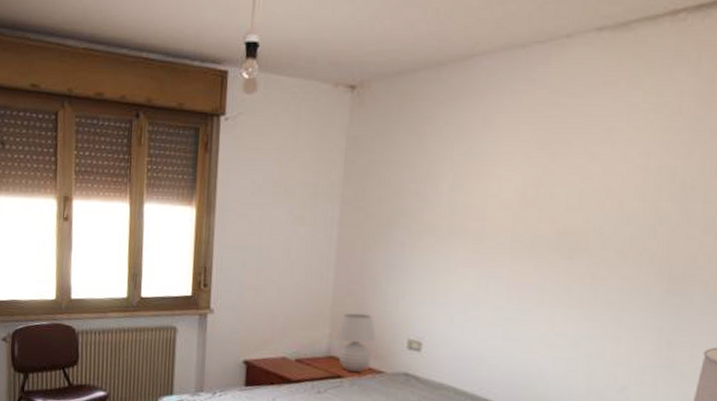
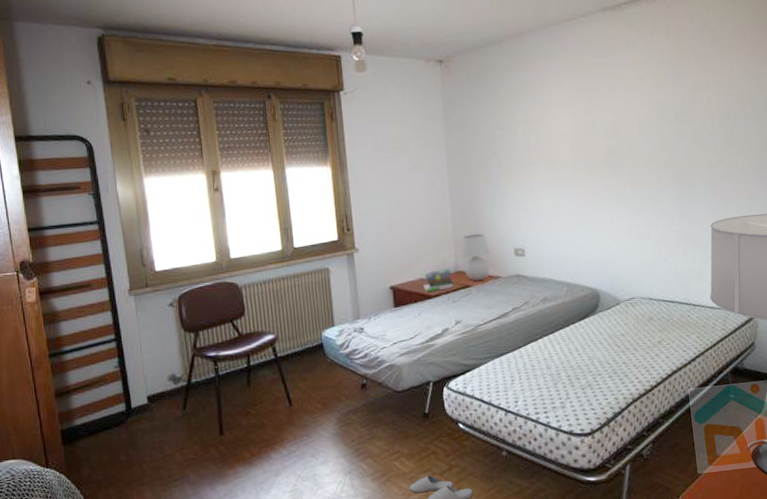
books: none [284,350,322,376] -> present [424,269,454,293]

